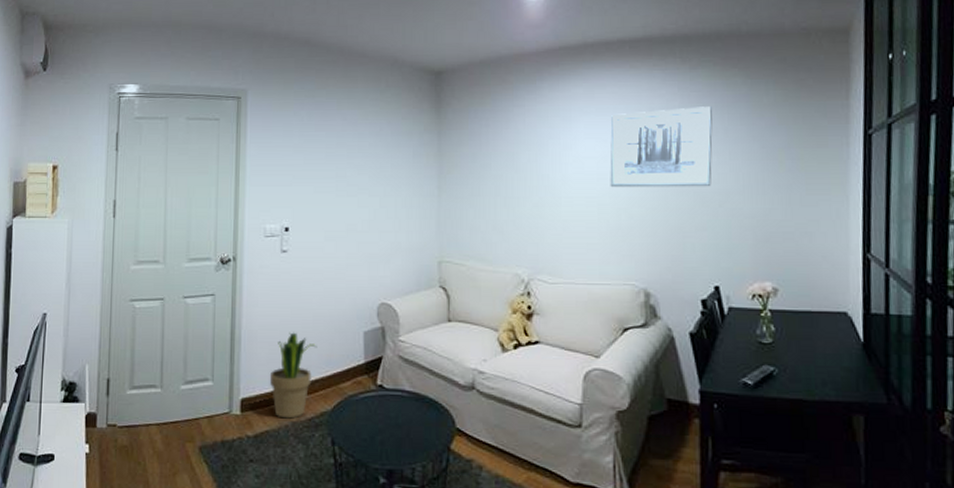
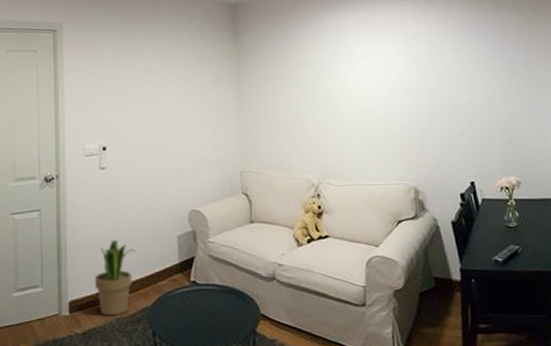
wall art: present [610,106,713,188] -> none [383,31,467,102]

